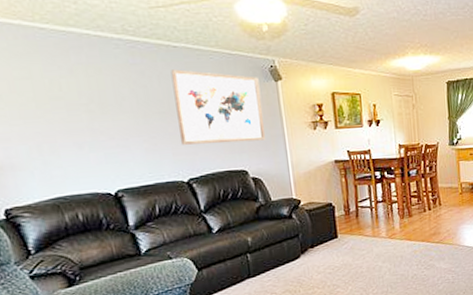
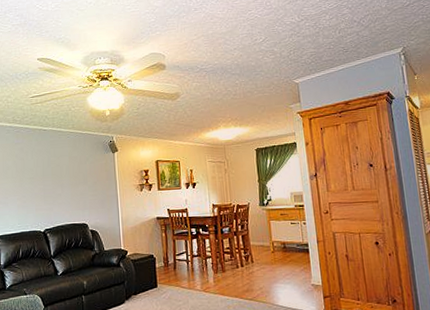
wall art: present [170,69,266,145] -> none [40,146,103,203]

